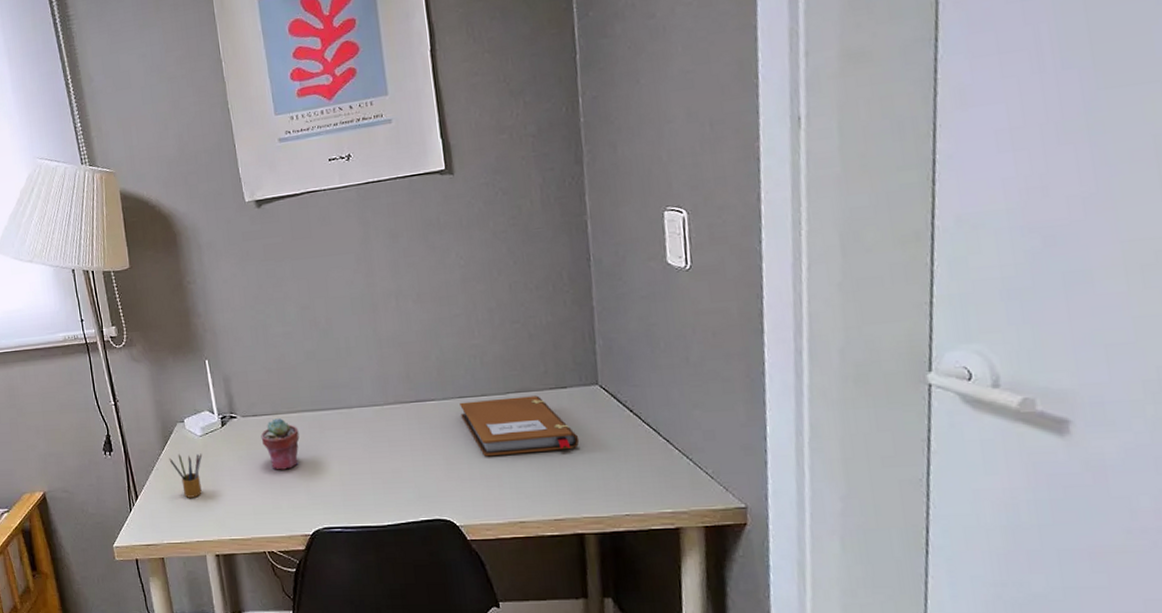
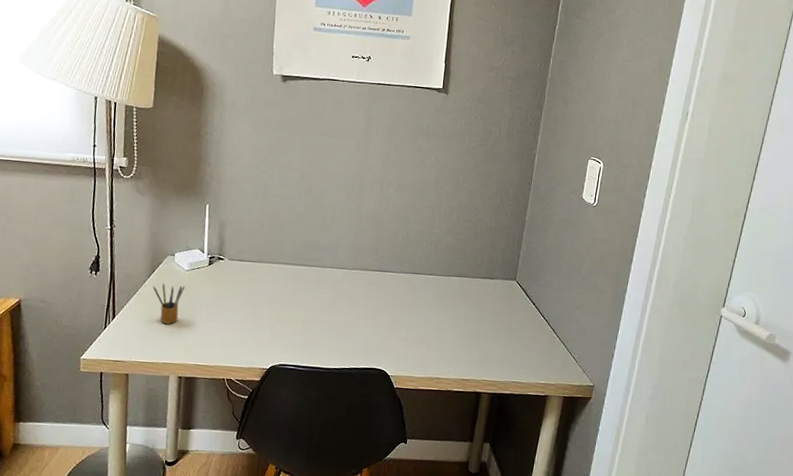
potted succulent: present [260,418,300,470] -> none [242,266,277,311]
notebook: present [459,395,580,457] -> none [411,277,494,327]

